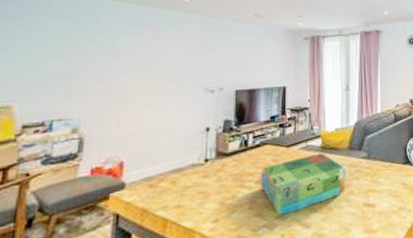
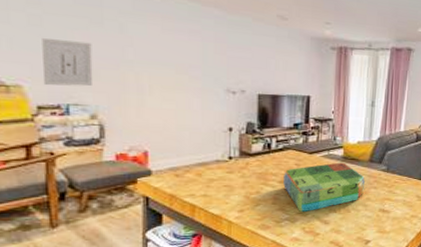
wall art: none [32,58,83,104] -> present [42,38,94,87]

